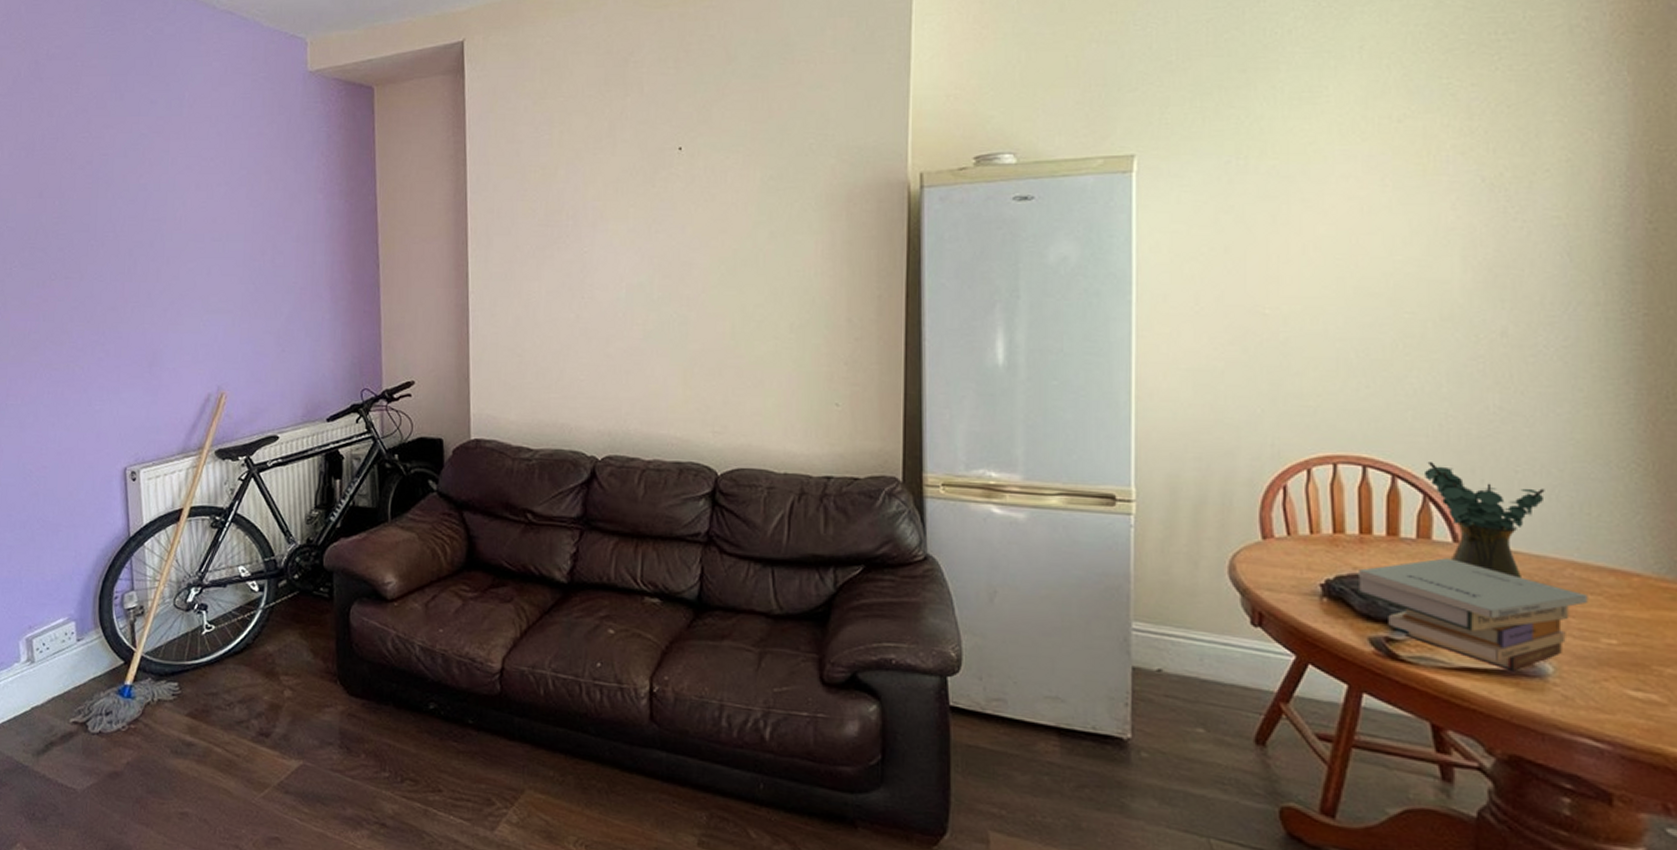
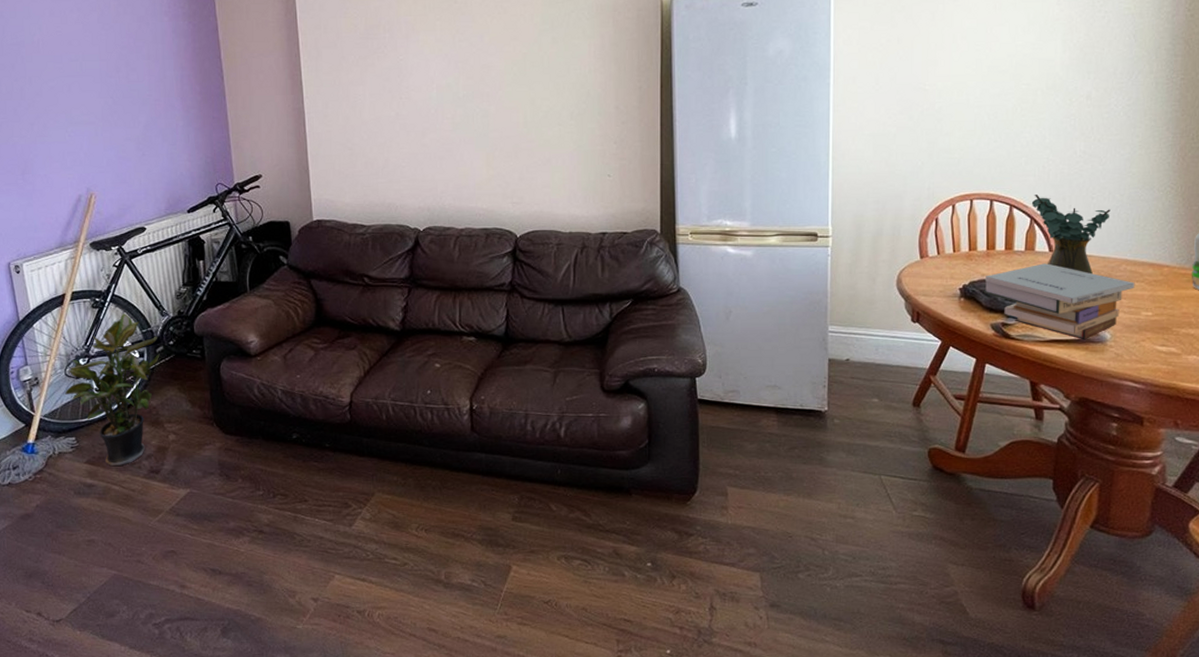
potted plant: none [171,536,282,724] -> present [64,312,160,467]

